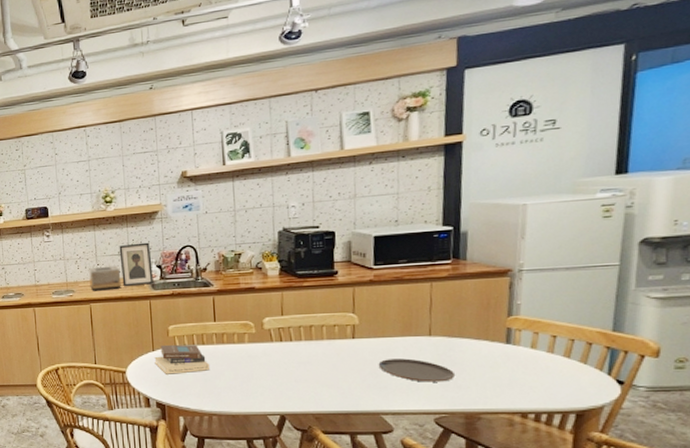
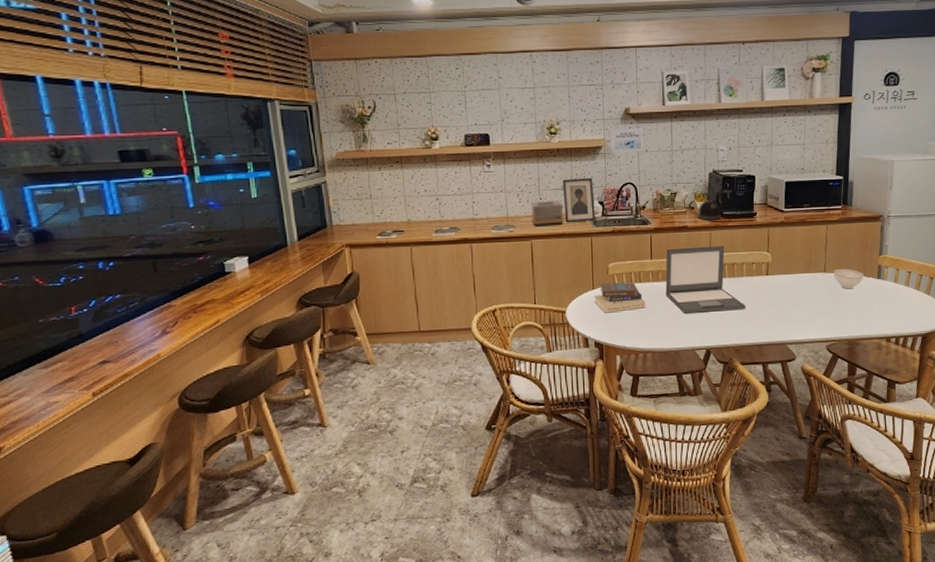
laptop: none [231,307,327,377] -> present [665,246,746,314]
kettle: none [266,251,295,281] -> present [698,192,722,220]
plate: present [378,358,454,382] -> none [786,293,841,314]
bowl: none [442,332,487,355] -> present [833,269,865,289]

